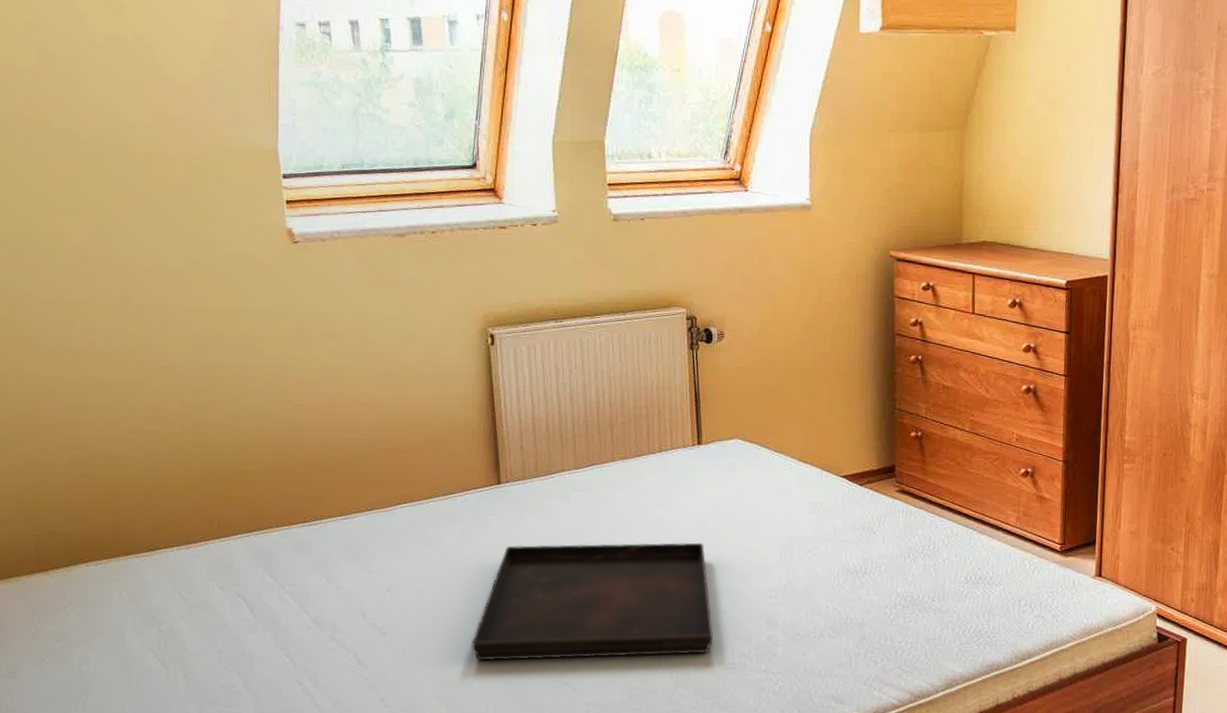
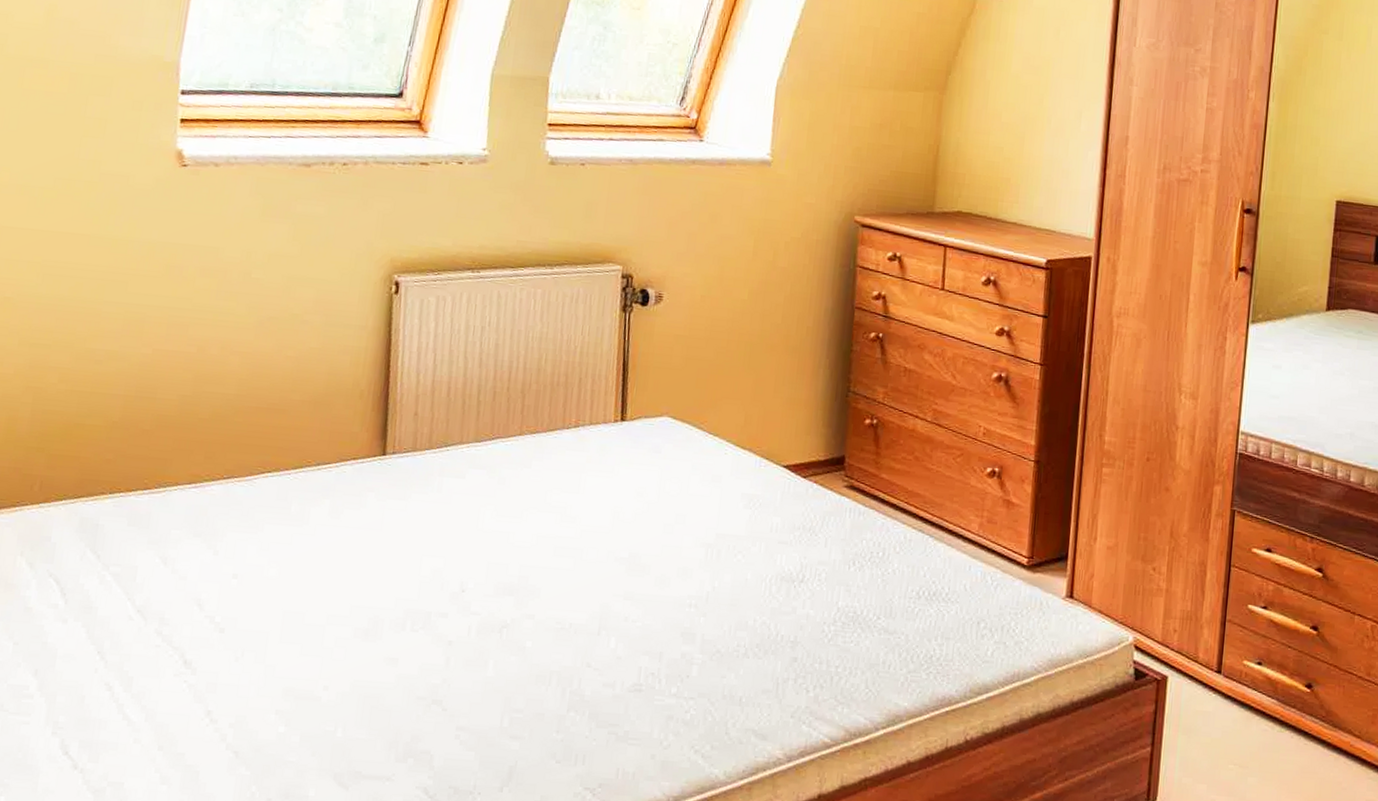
serving tray: present [472,542,714,661] -> none [326,529,619,671]

